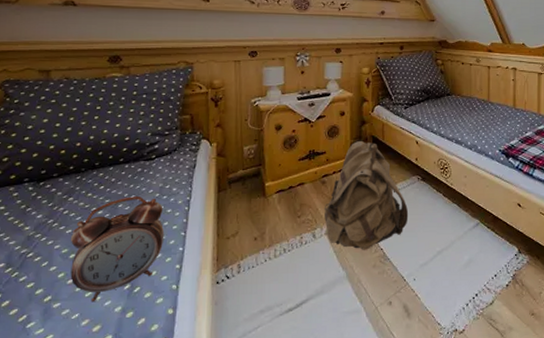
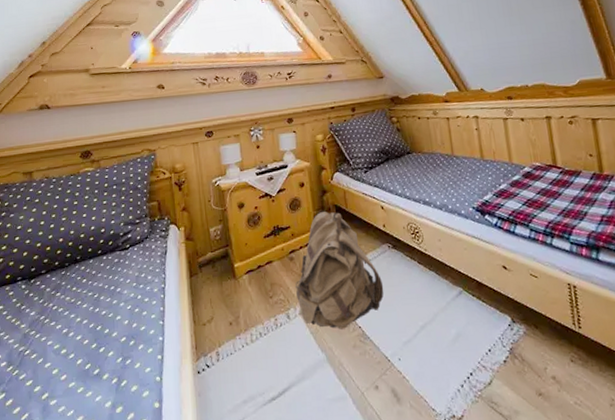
alarm clock: present [70,196,165,303] -> none [60,287,145,398]

